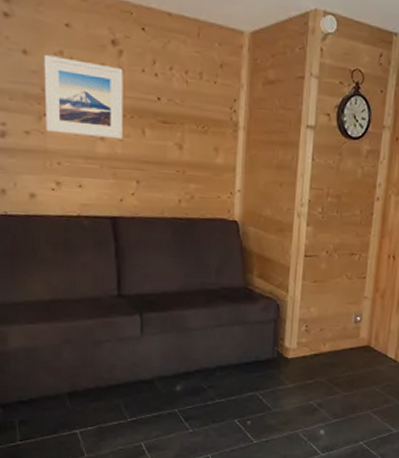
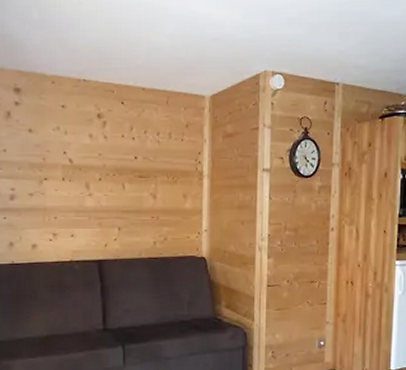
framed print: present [43,55,123,140] -> none [44,132,107,194]

